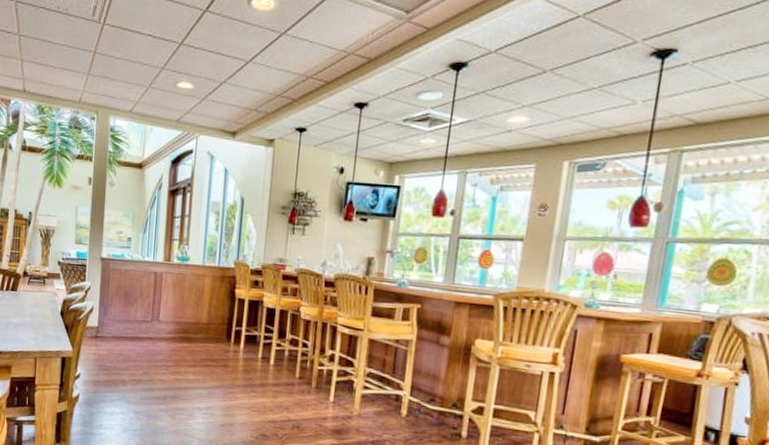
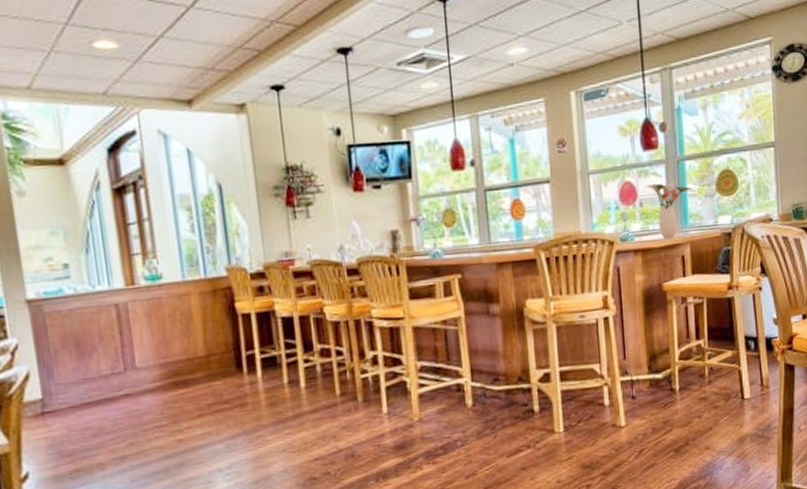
flower arrangement: none [623,259,687,316] -> present [644,183,700,240]

